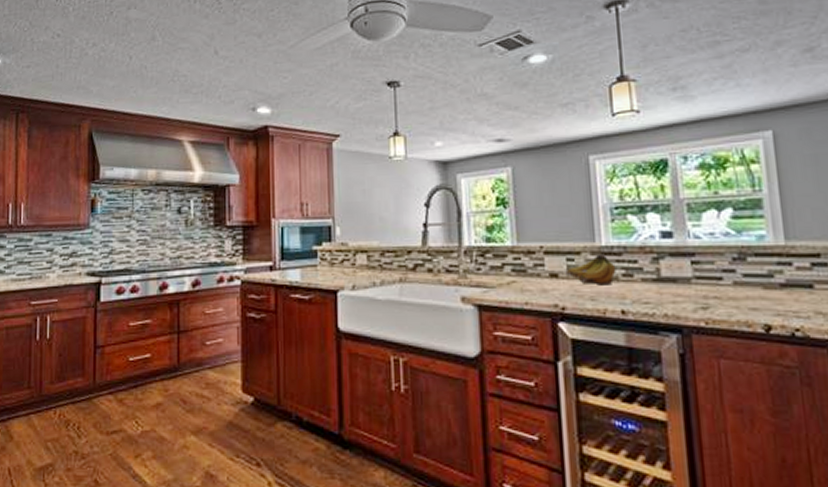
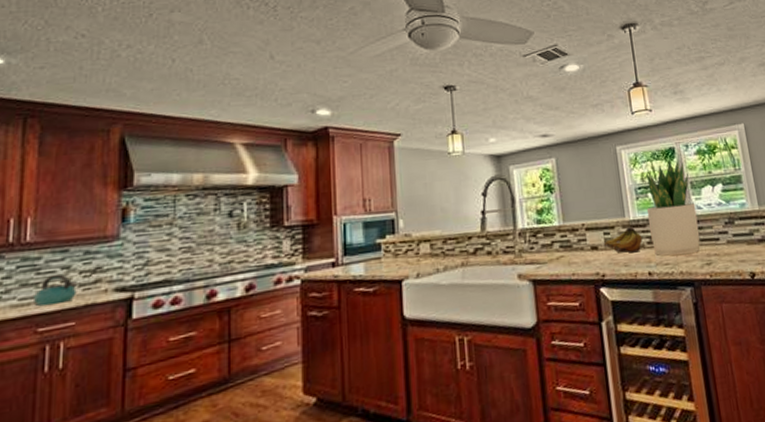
kettle: none [26,256,58,283] -> present [32,274,77,306]
planter: none [624,174,695,294] -> present [645,159,701,257]

